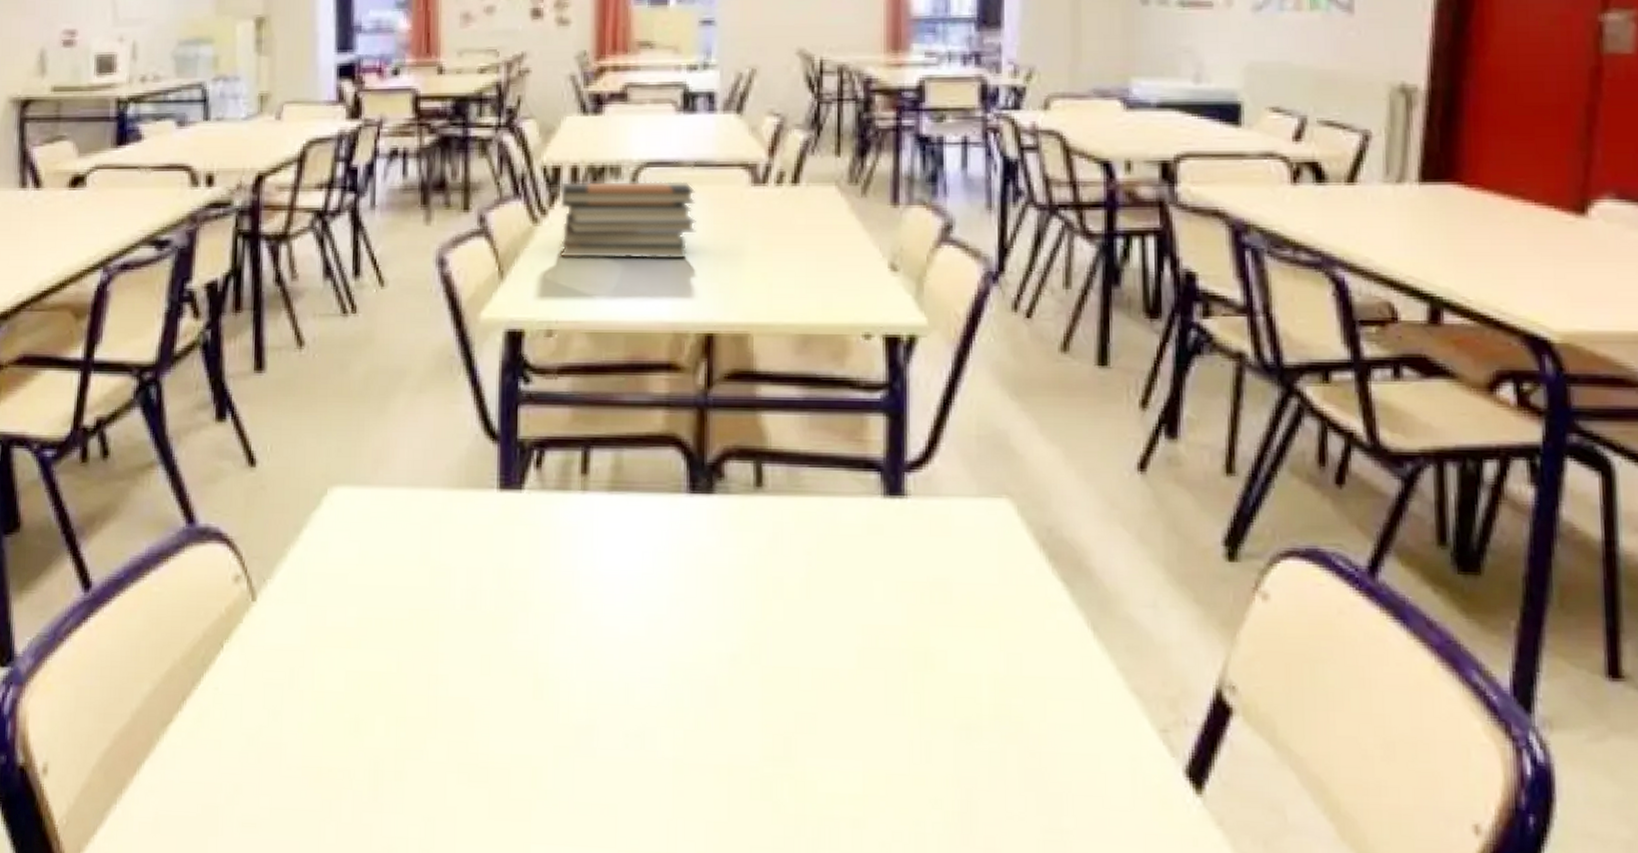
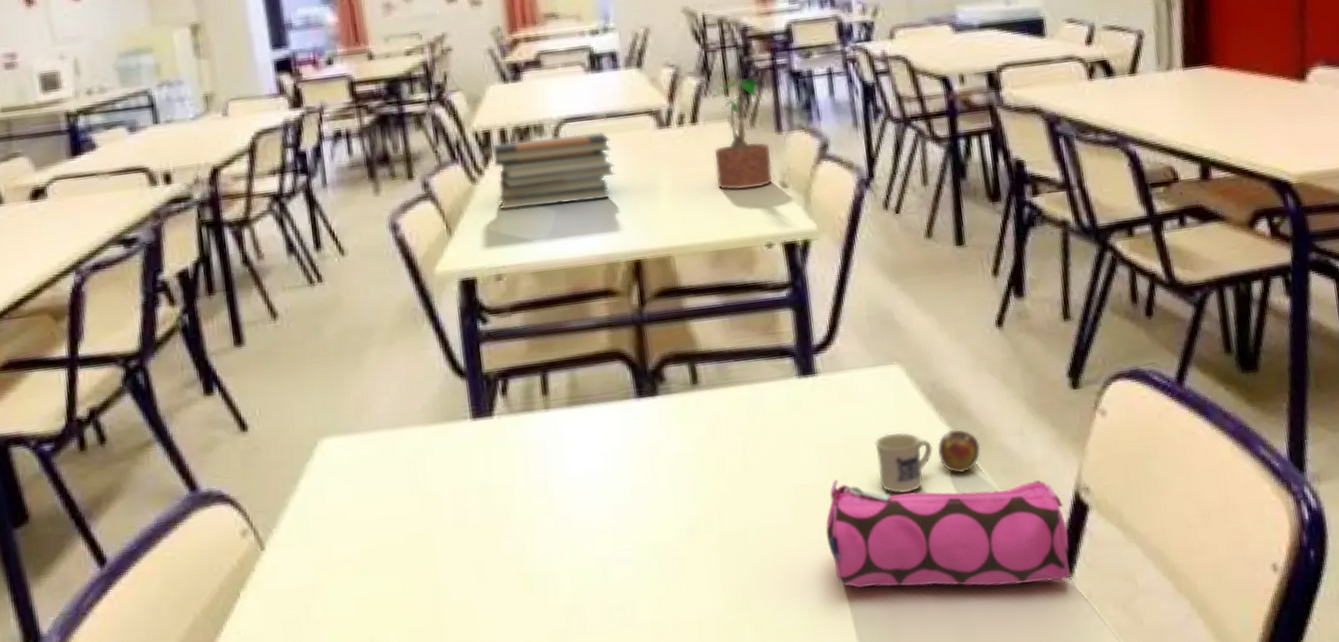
potted plant: none [813,138,885,268] -> present [713,77,774,191]
pencil case: none [895,625,1202,797] -> present [825,479,1071,588]
mug: none [968,580,1101,655] -> present [875,429,981,493]

